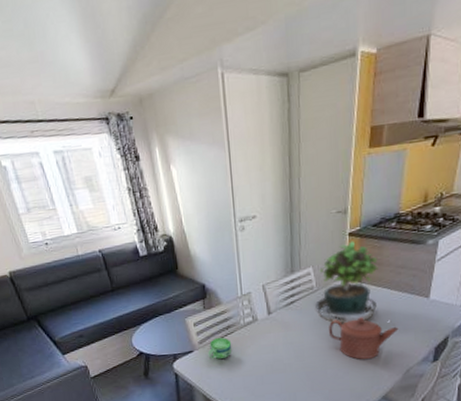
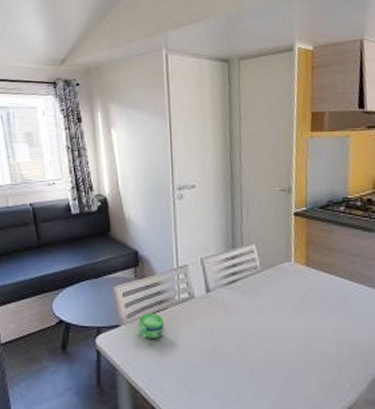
potted plant: present [315,241,397,326] -> none [260,221,355,322]
teapot: present [329,317,399,359] -> none [276,307,358,359]

